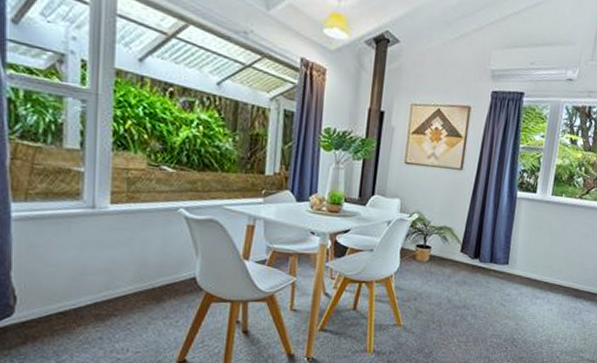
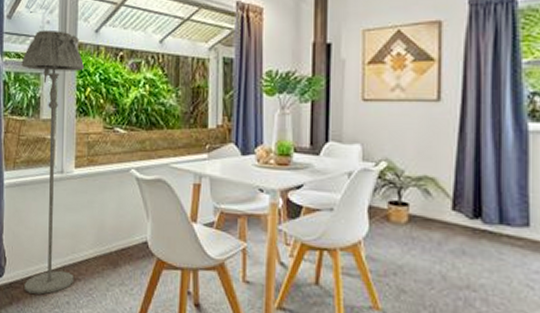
floor lamp: none [35,45,125,332] -> present [21,29,85,295]

